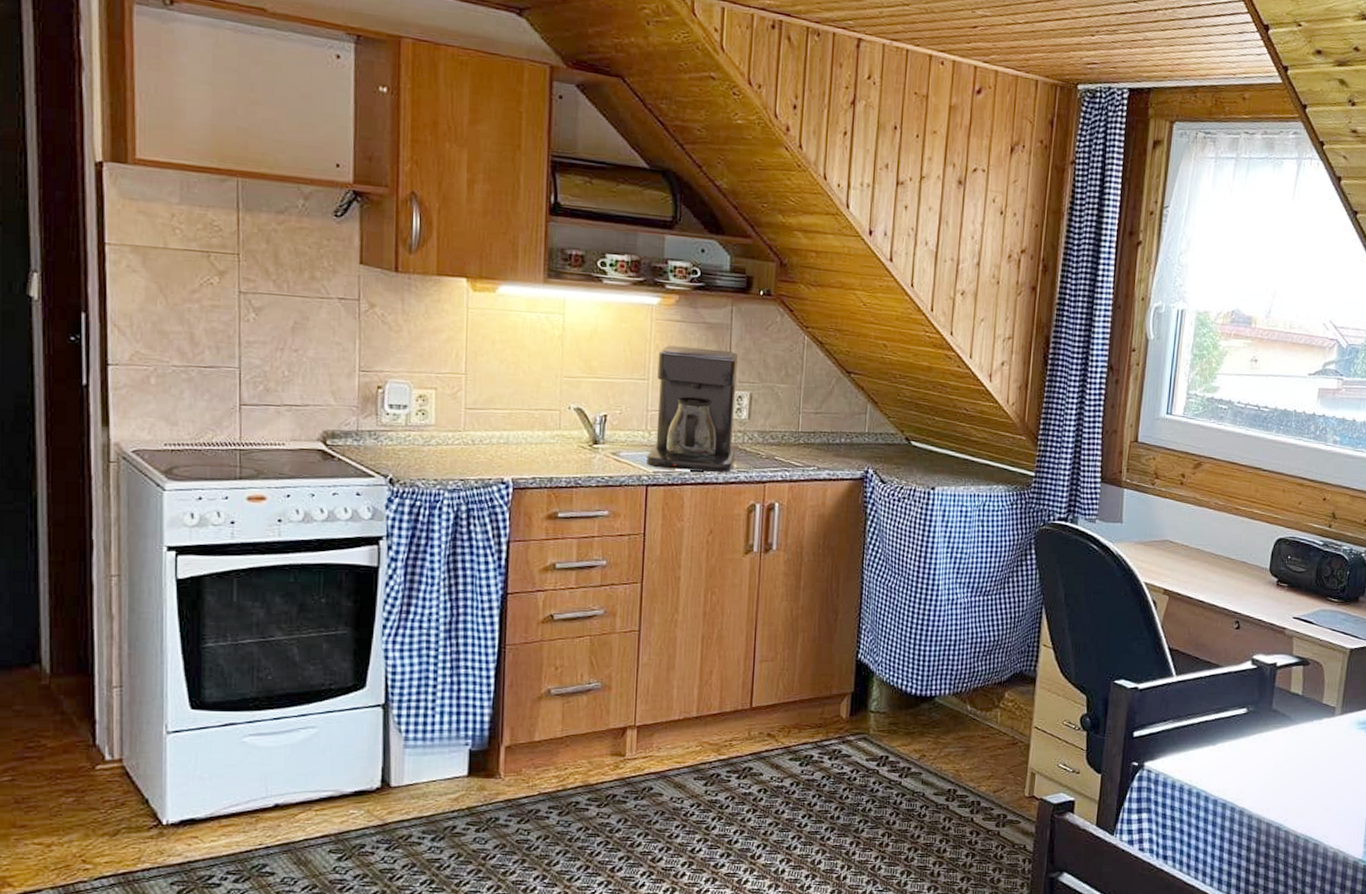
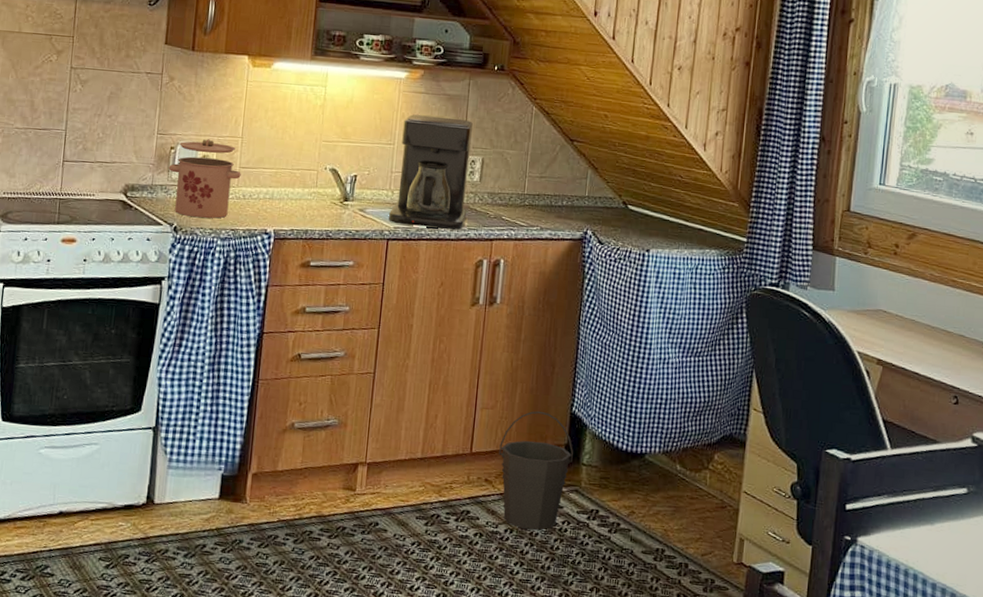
cooking pot: none [377,376,468,468] -> present [168,139,241,219]
bucket: none [781,660,861,781] -> present [499,411,574,530]

